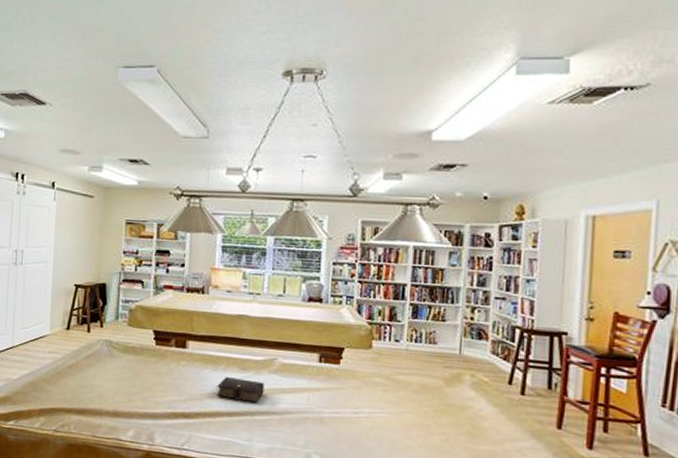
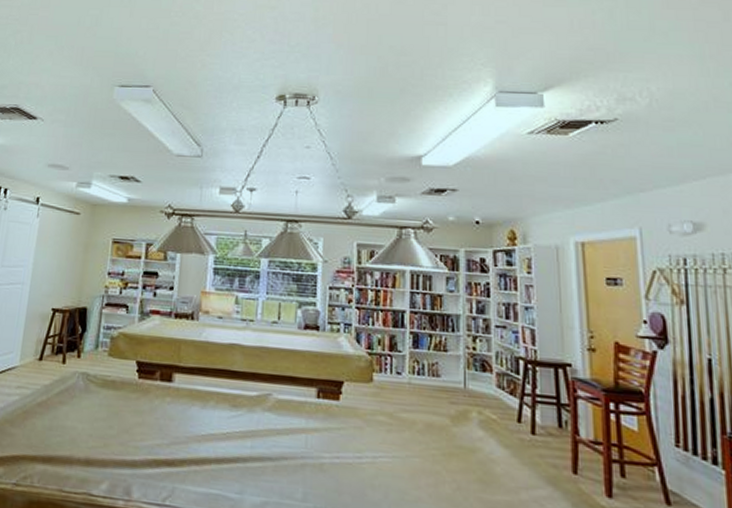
book: present [213,377,265,403] -> none [200,416,258,446]

